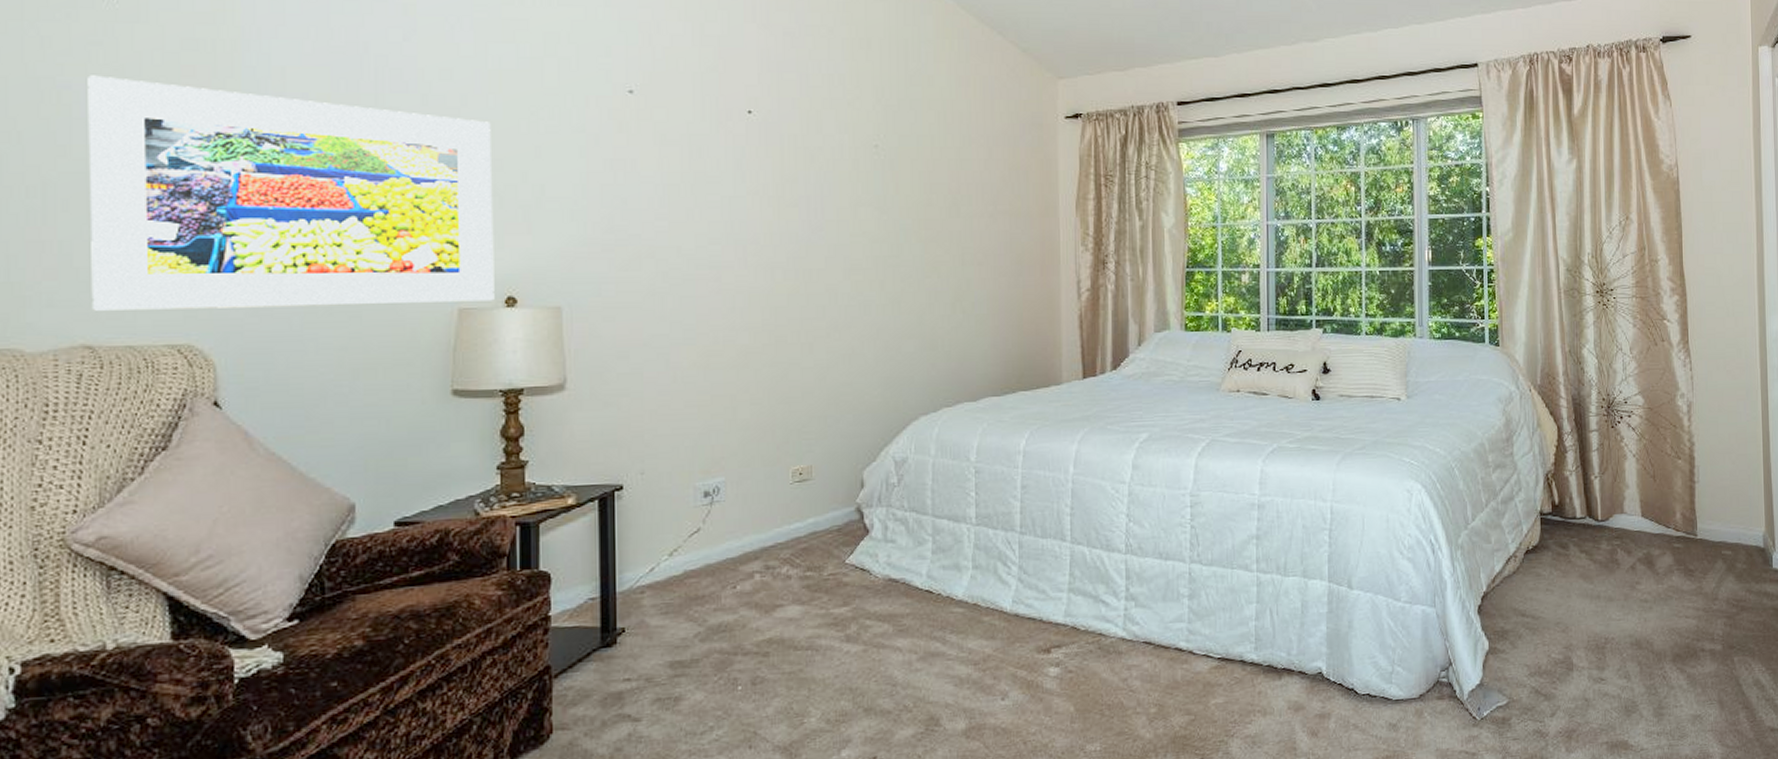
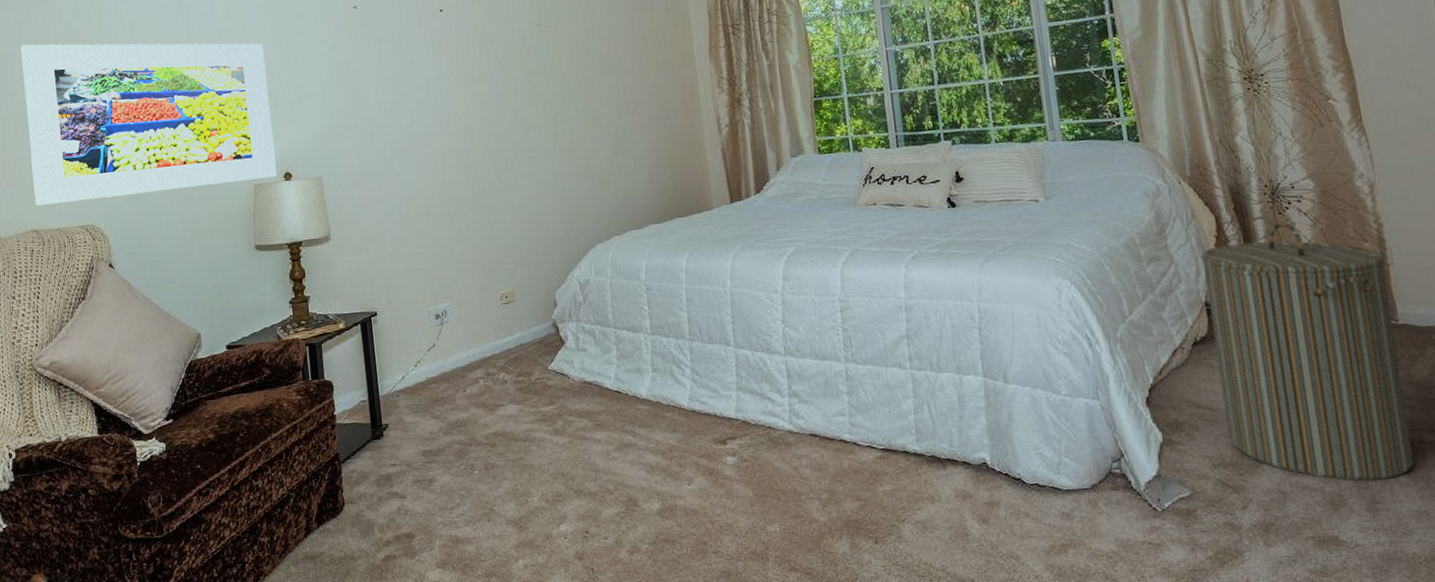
laundry hamper: none [1542,436,1695,688] -> present [1201,222,1414,481]

